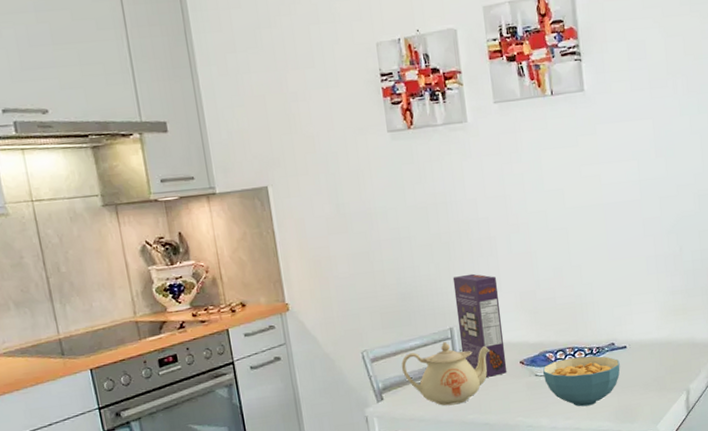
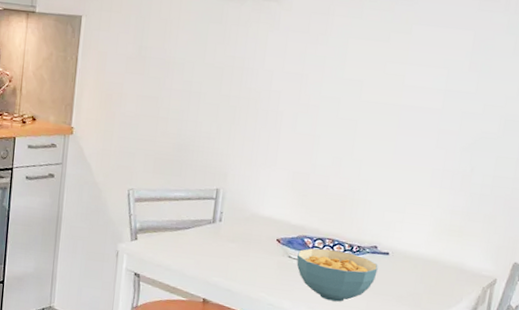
teapot: present [401,342,491,406] -> none [161,201,251,264]
cereal box: present [452,273,508,377] -> none [222,141,274,247]

